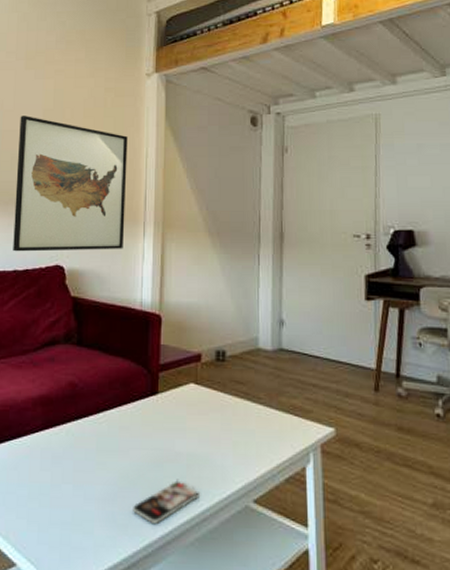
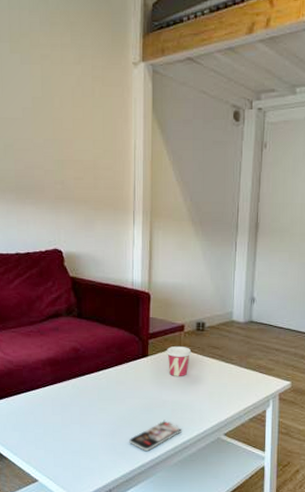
wall art: present [13,116,128,252] -> none [9,103,117,237]
cup: none [179,380,210,420] -> present [166,345,192,376]

